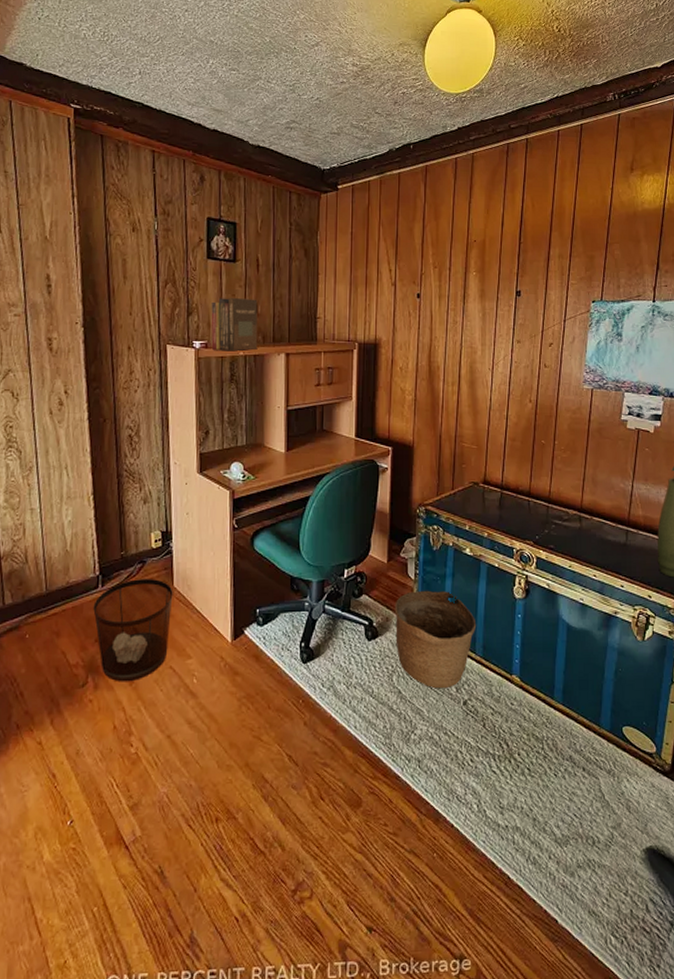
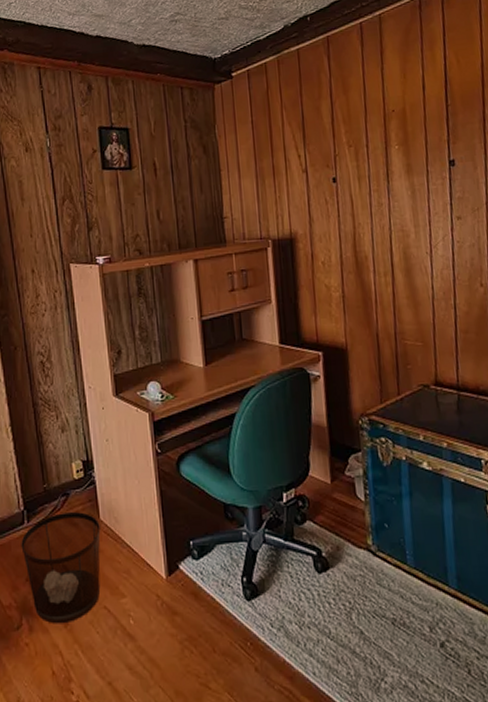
books: present [211,298,258,352] -> none [111,205,164,265]
basket: present [394,590,477,689] -> none [344,512,446,629]

